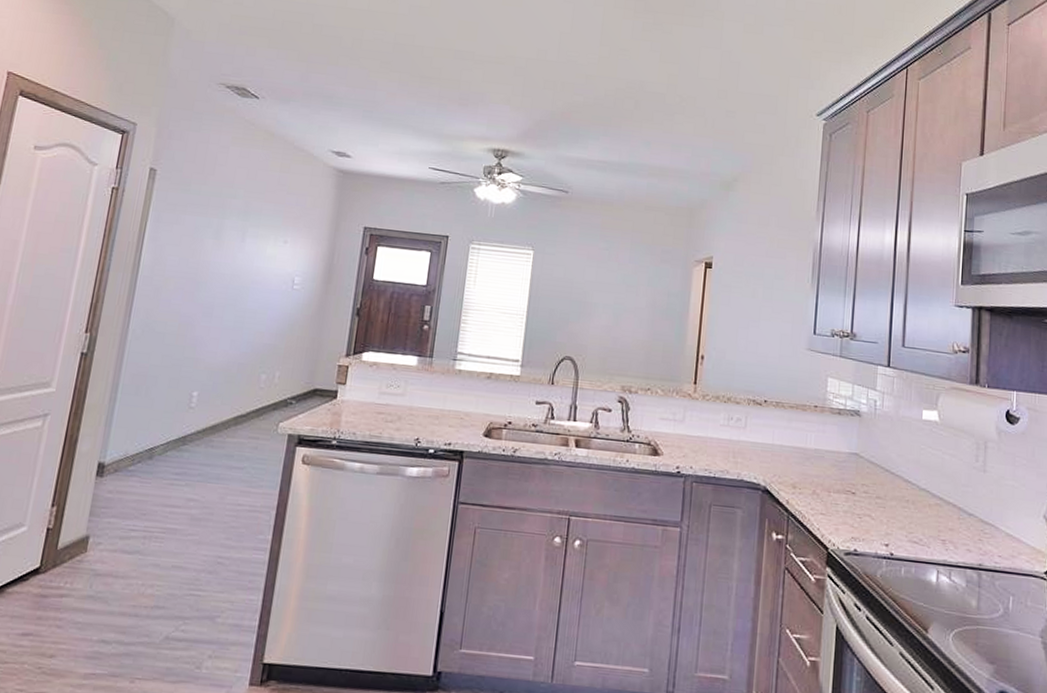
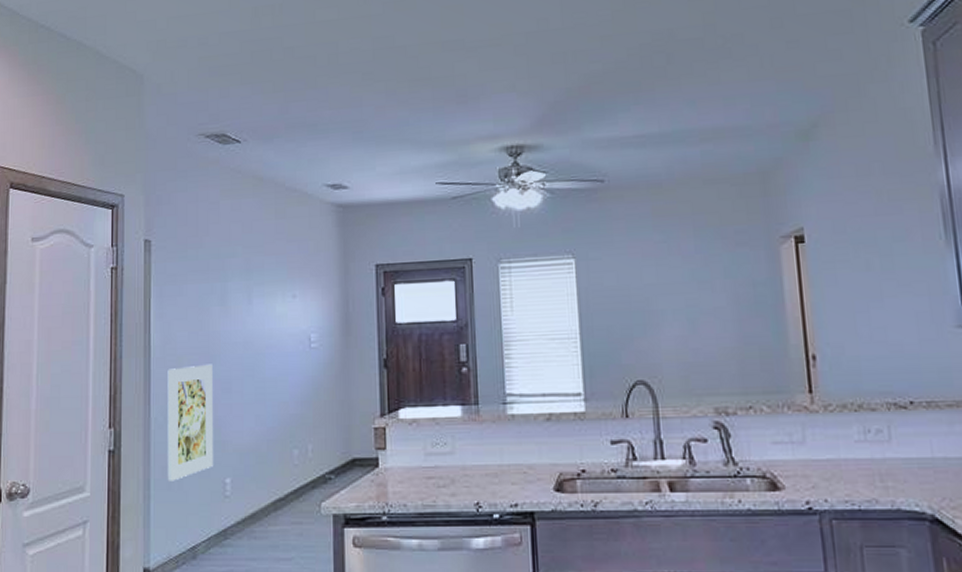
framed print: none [136,287,198,388] -> present [167,364,213,481]

